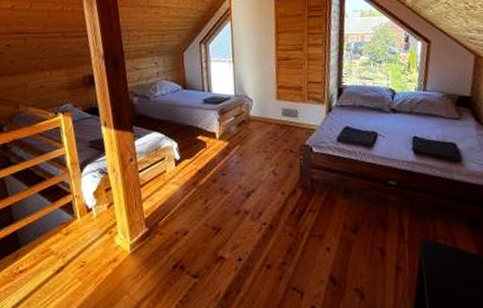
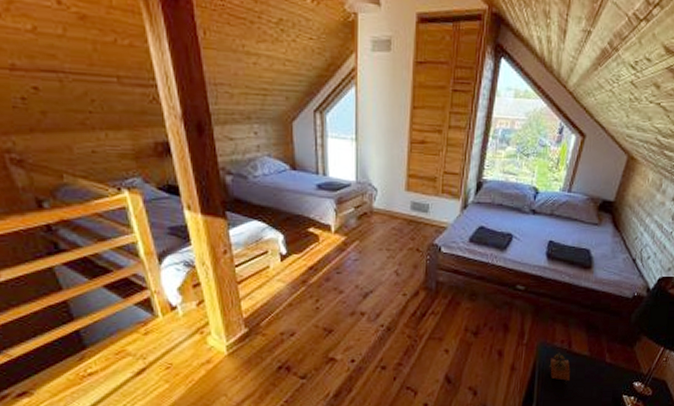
alarm clock: none [436,251,463,288] -> present [549,353,571,386]

